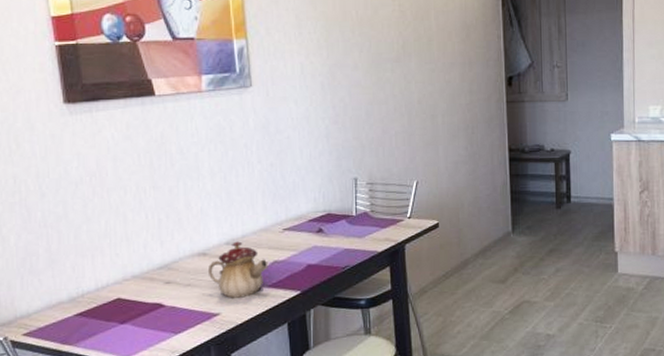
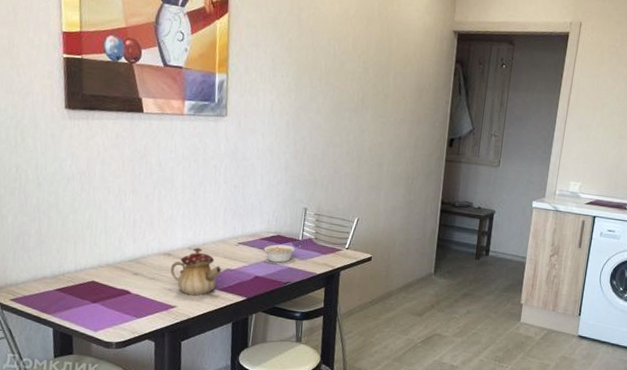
legume: none [313,222,357,246] -> present [263,244,302,263]

